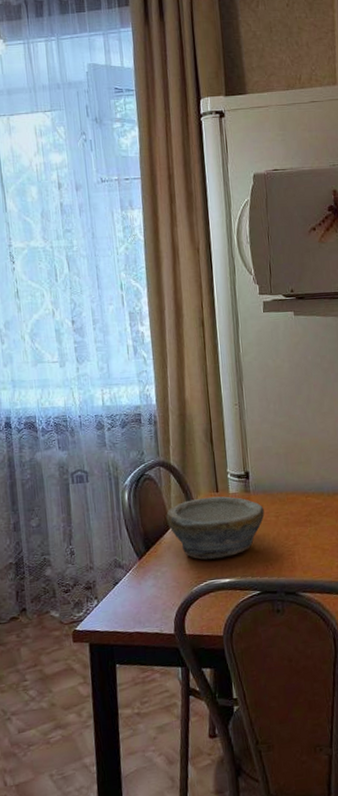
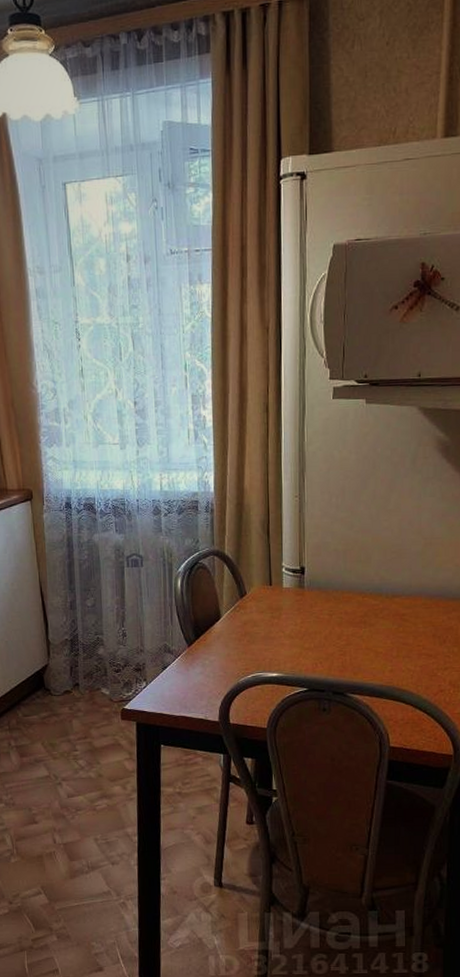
bowl: present [166,496,265,560] -> none [218,589,318,653]

